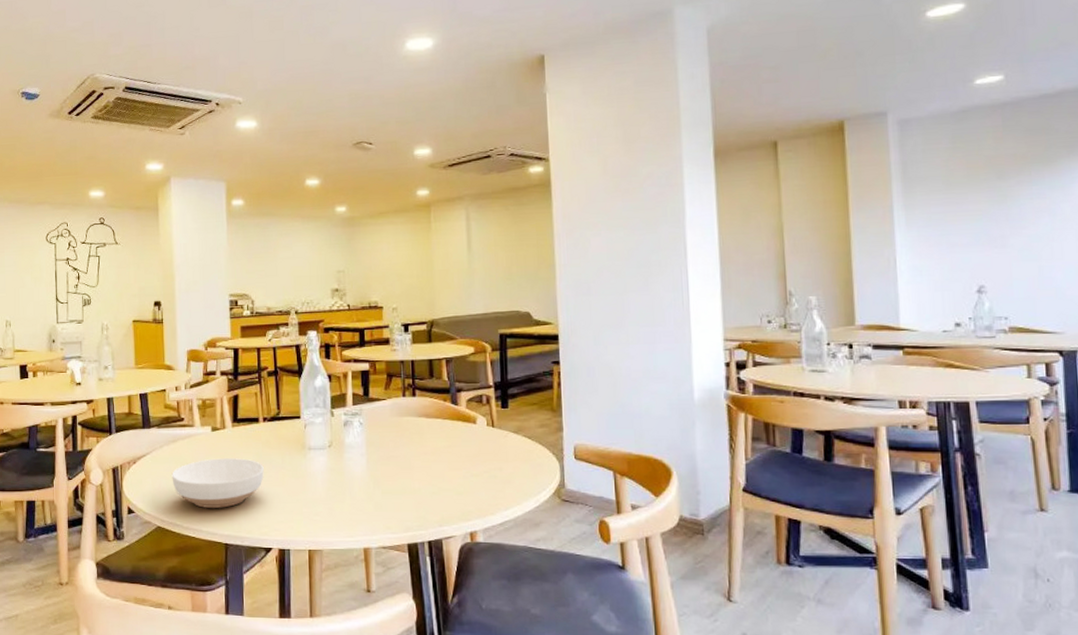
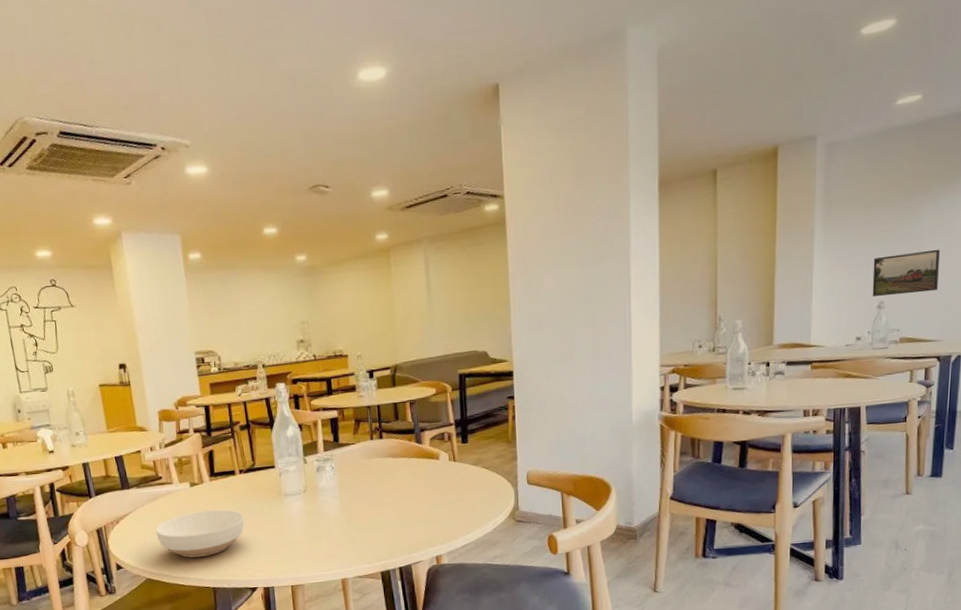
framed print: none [966,232,1051,281] -> present [872,249,940,298]

